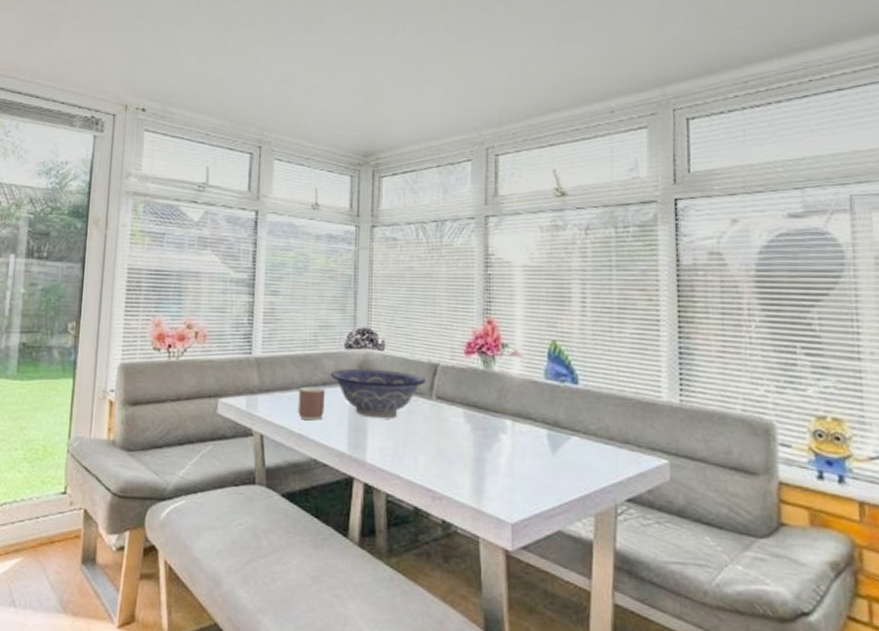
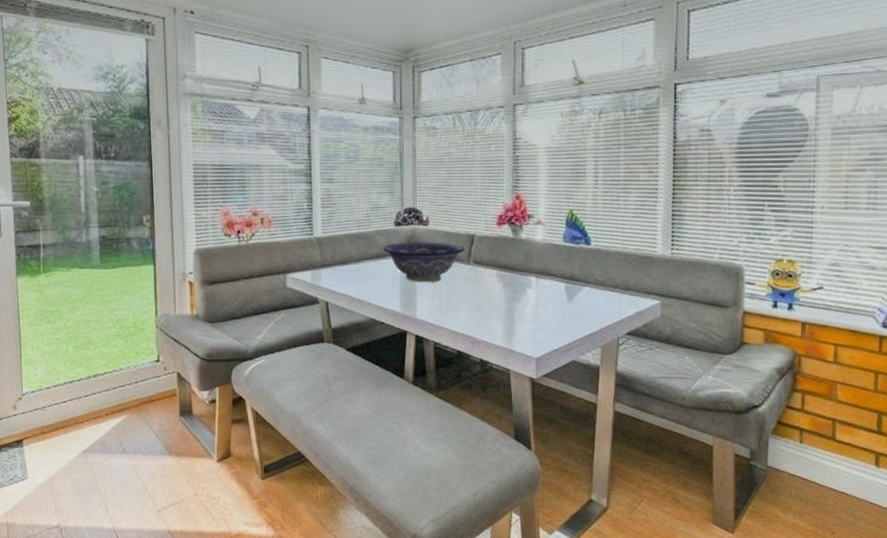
mug: present [298,386,325,421] -> none [356,259,379,288]

